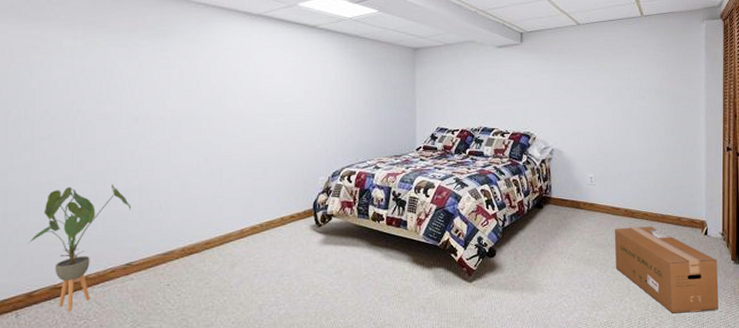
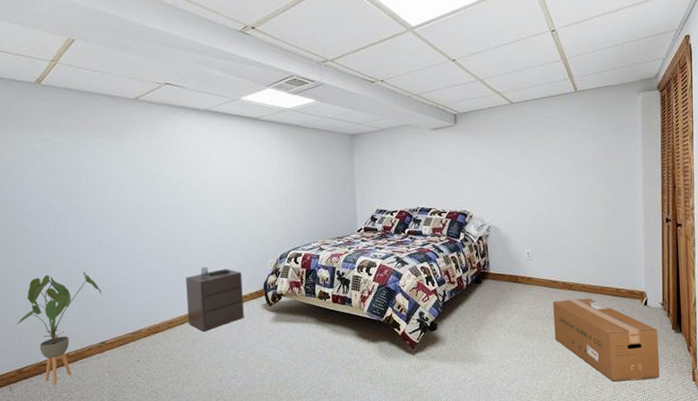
nightstand: none [227,183,290,254] -> present [186,267,244,332]

